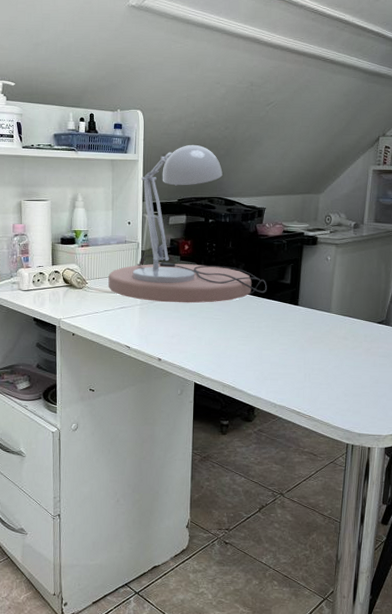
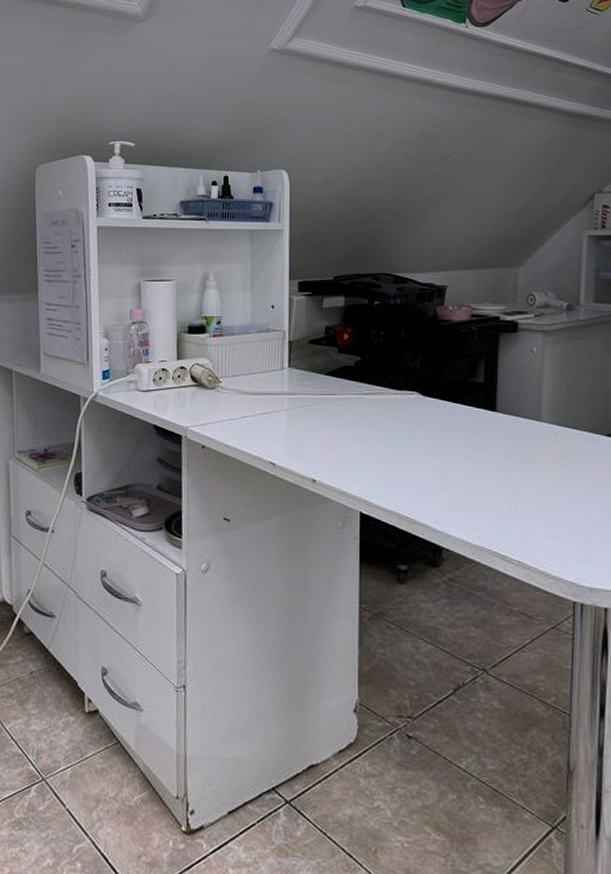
desk lamp: present [108,144,267,303] -> none [247,209,453,408]

